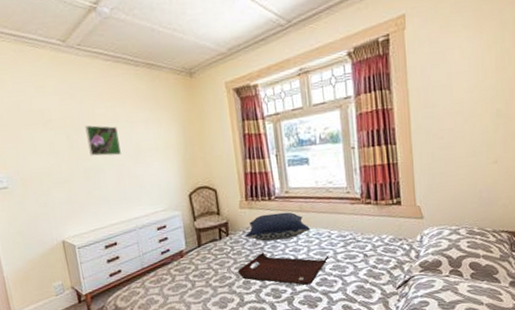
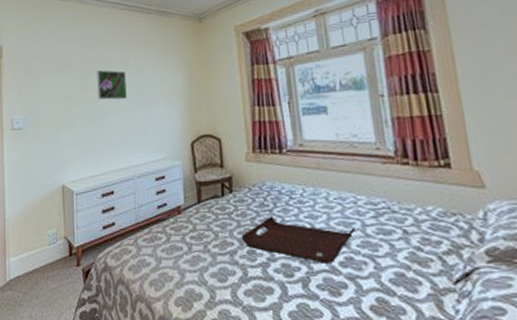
pillow: present [245,212,310,242] -> none [250,168,330,203]

